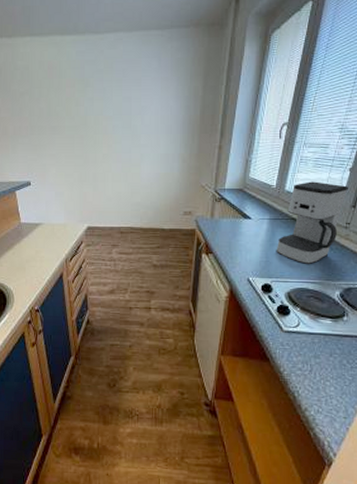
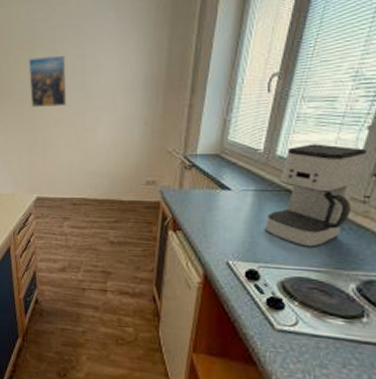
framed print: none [78,96,115,143] -> present [28,55,67,107]

